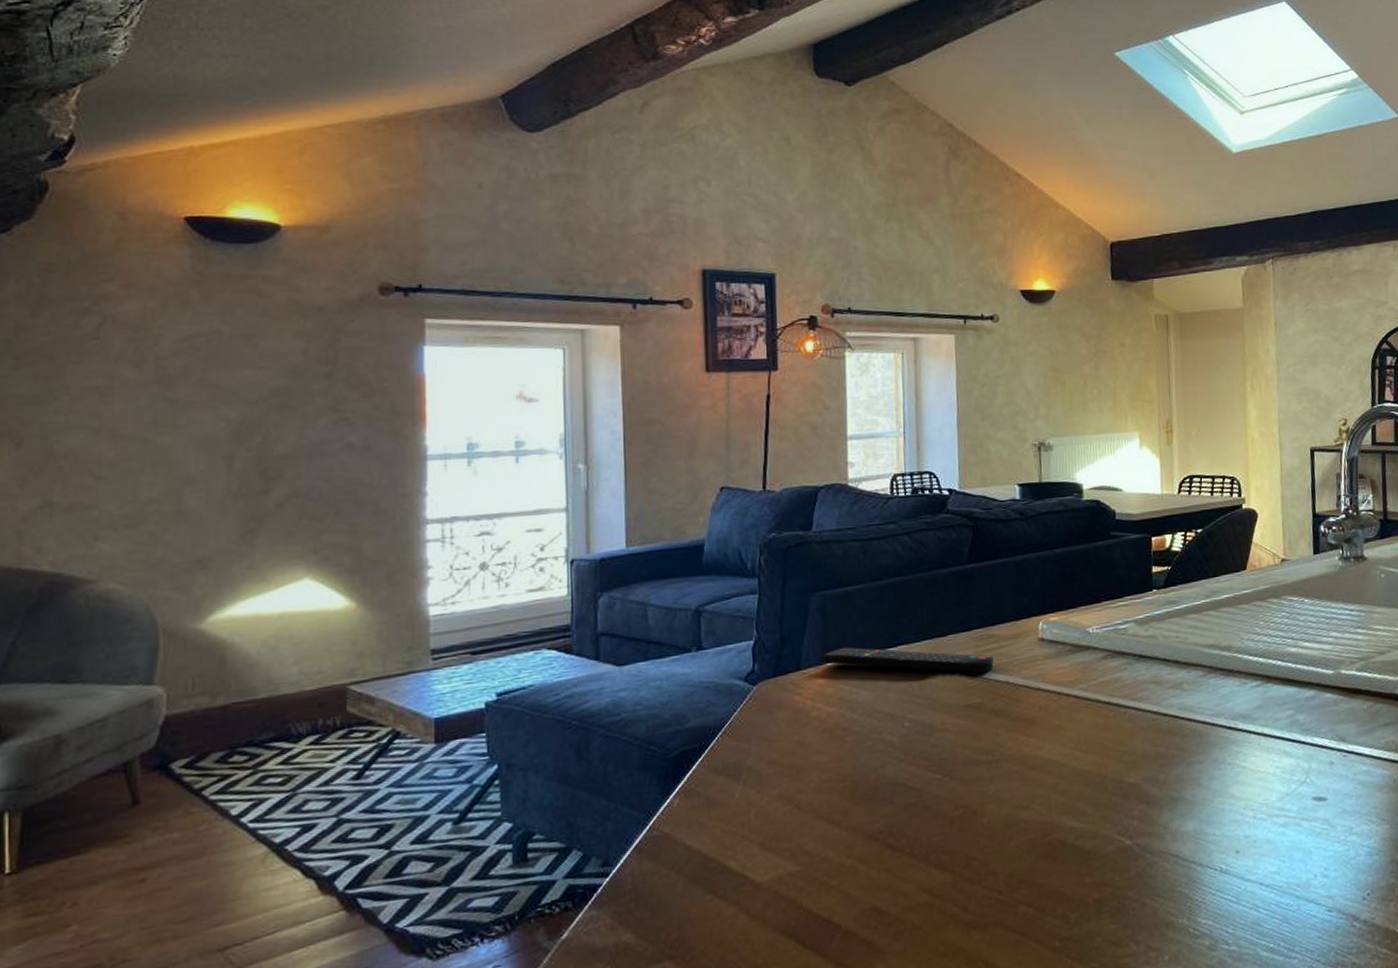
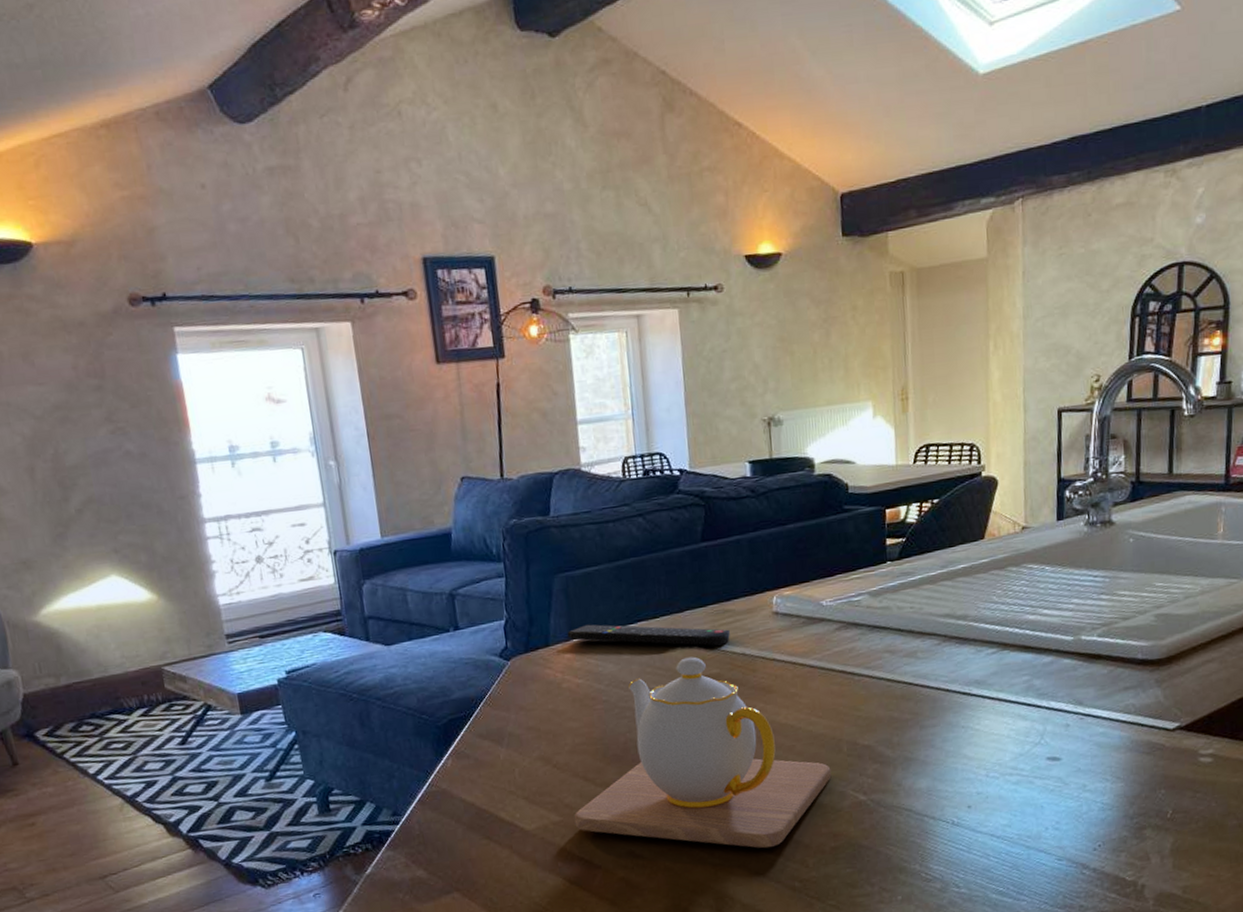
teapot: none [813,684,1096,902] -> present [574,657,832,849]

